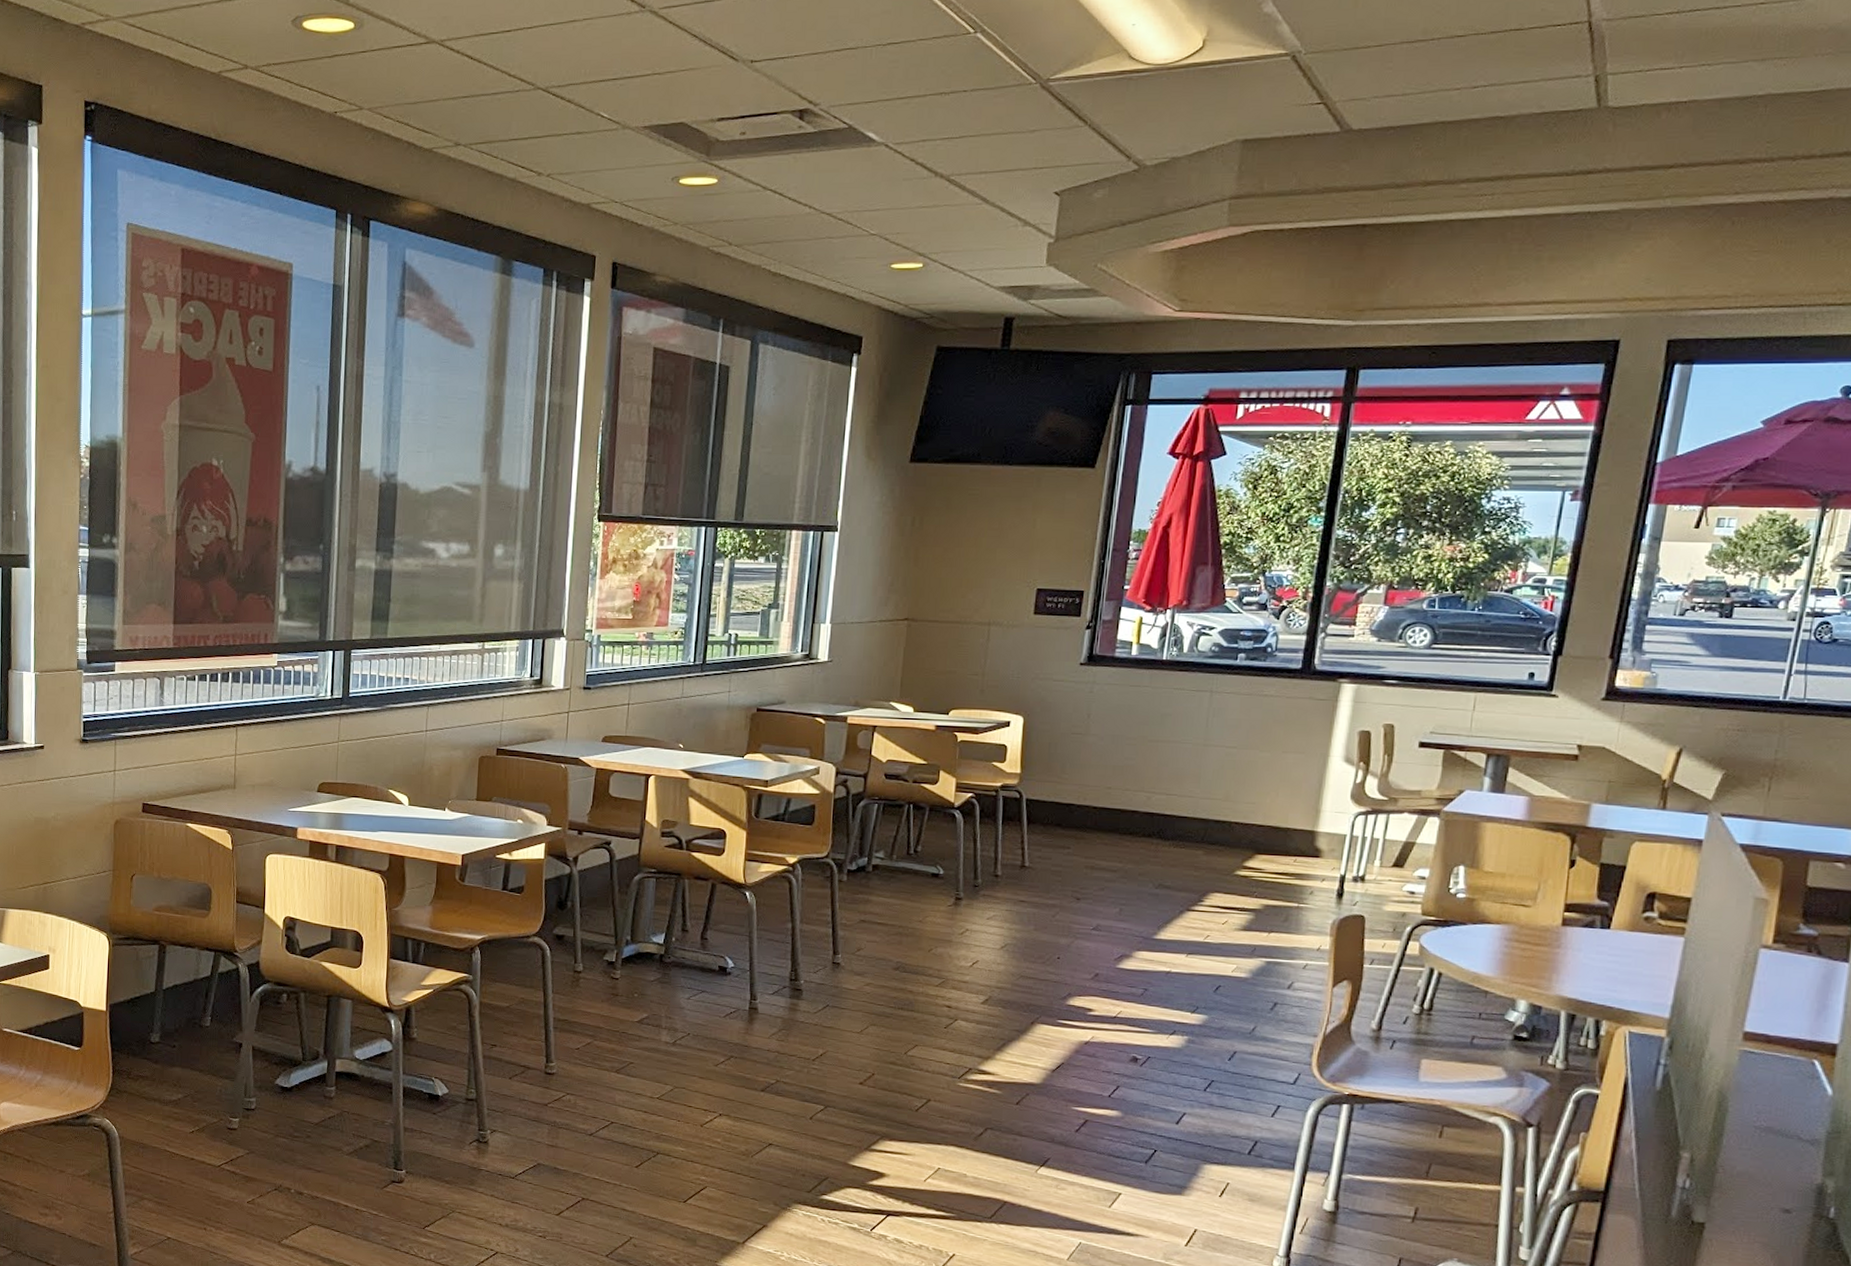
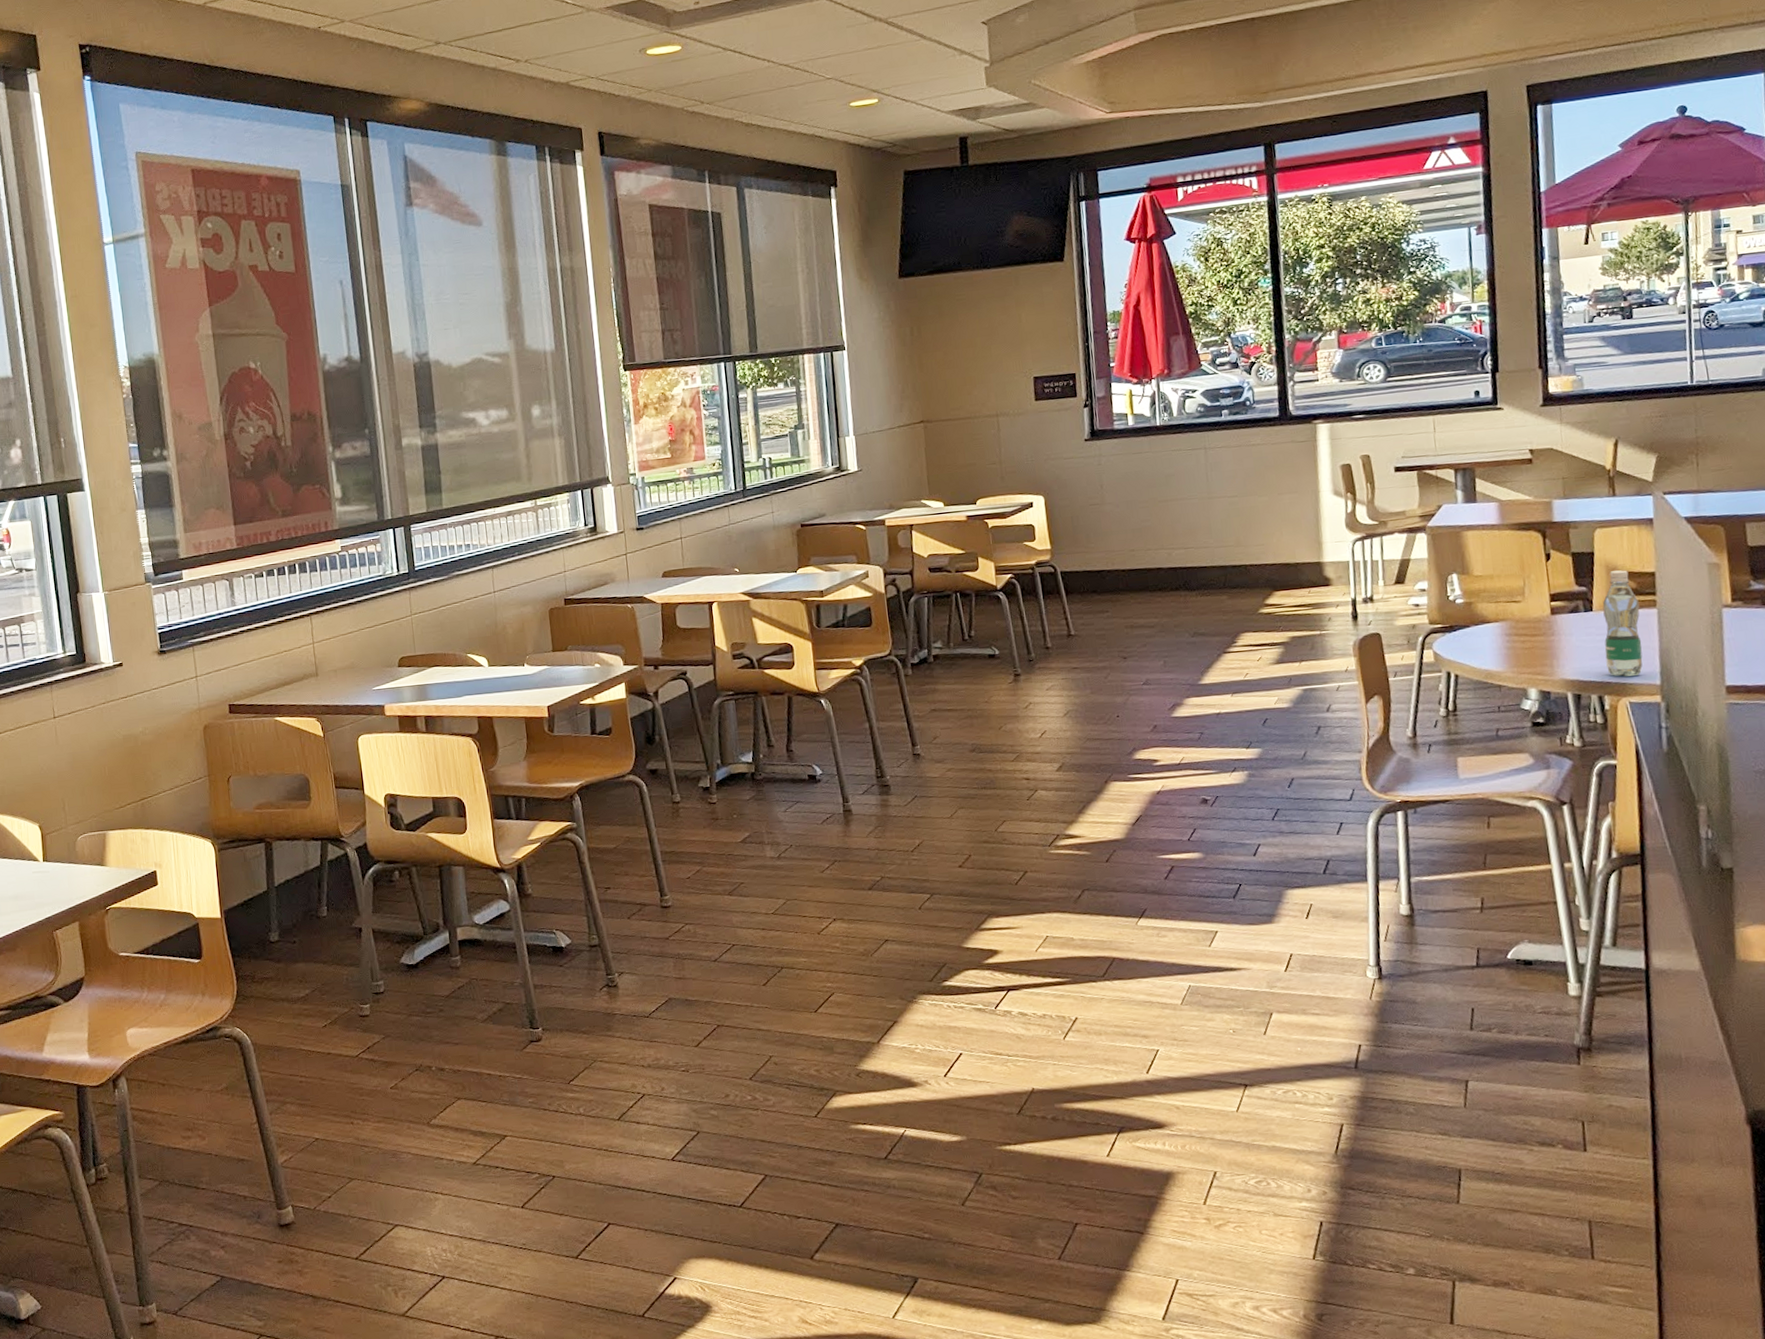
bottle: none [1612,889,1666,1006] -> present [1602,570,1643,677]

